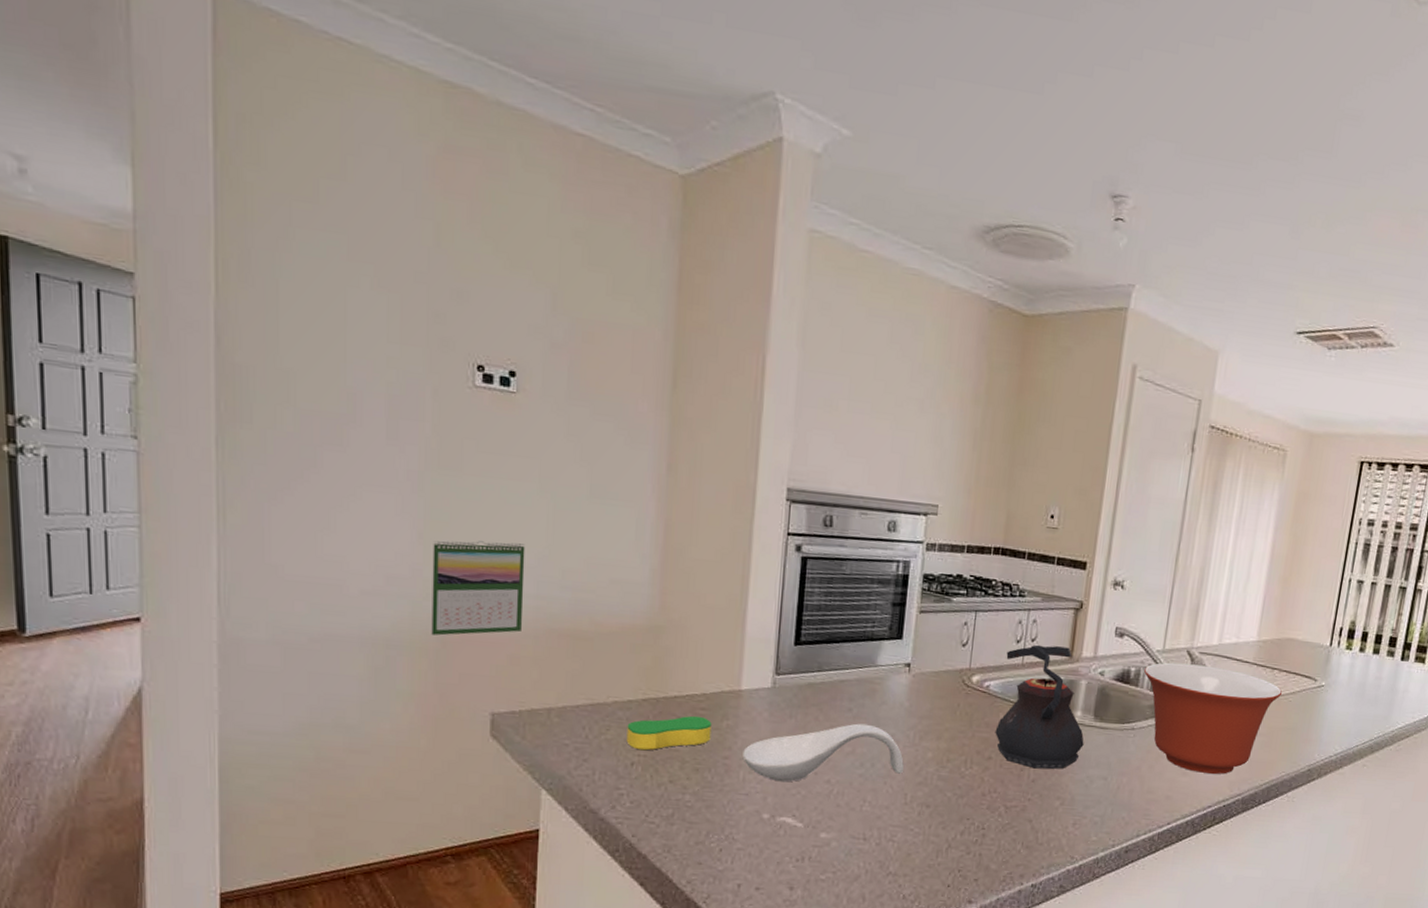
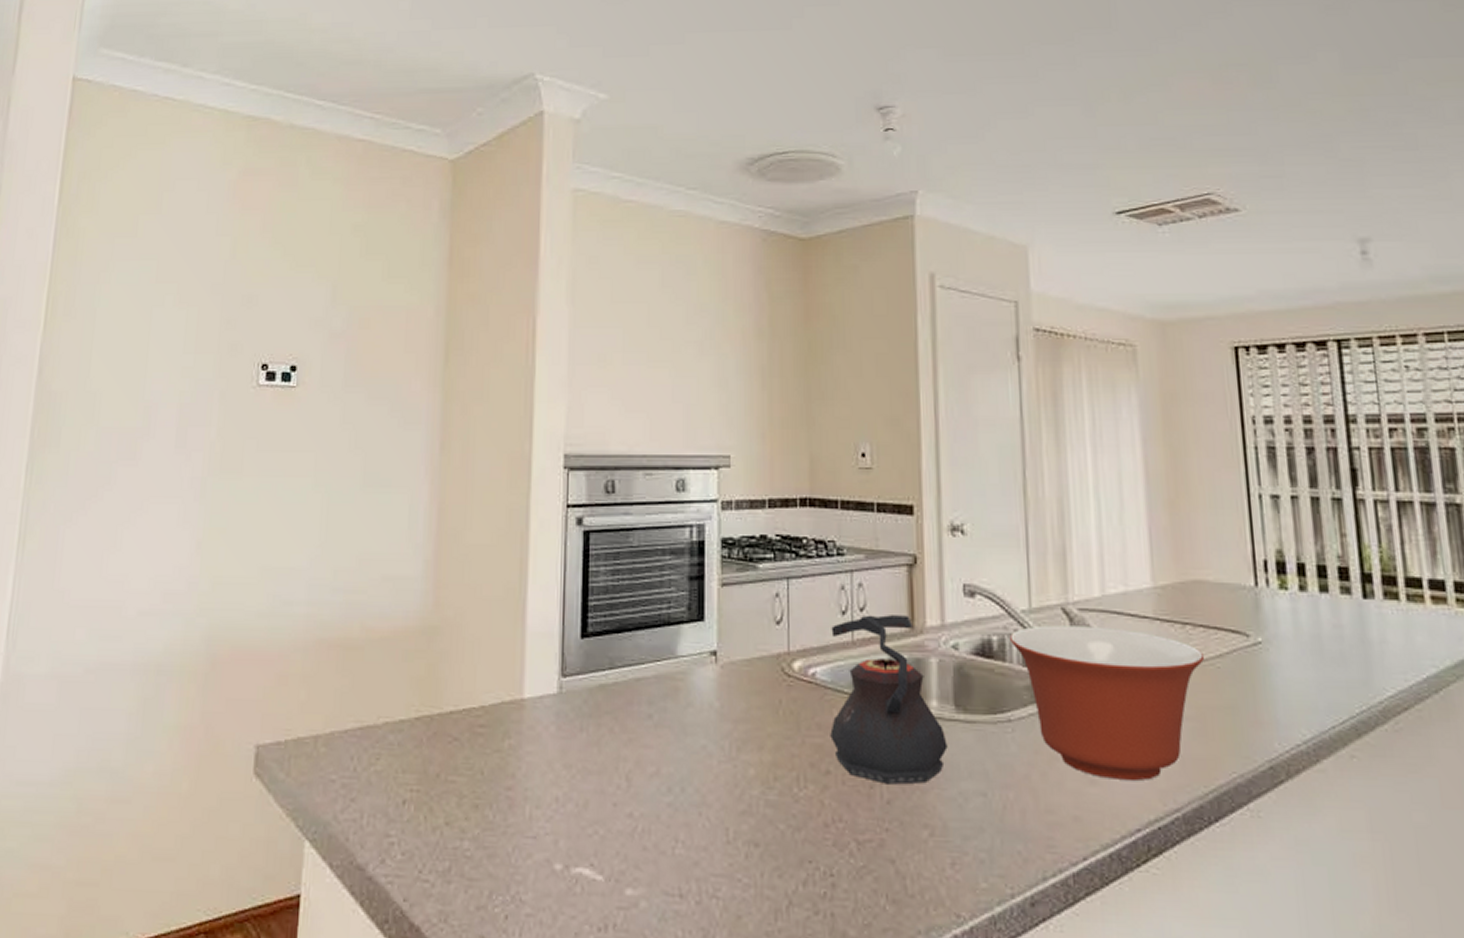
calendar: present [431,541,525,636] -> none [202,544,299,656]
sponge: present [626,715,712,751] -> none [398,735,492,784]
spoon rest: present [742,723,904,782] -> none [528,734,721,819]

